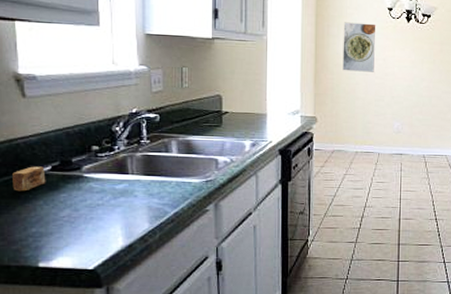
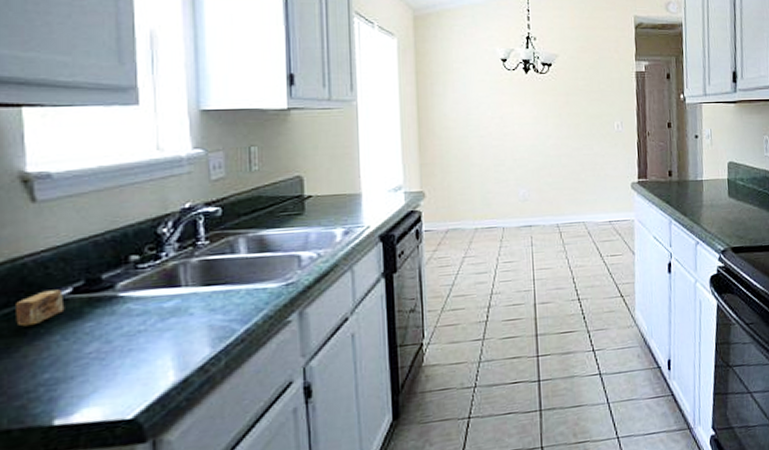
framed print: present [342,22,376,72] -> none [450,78,491,135]

